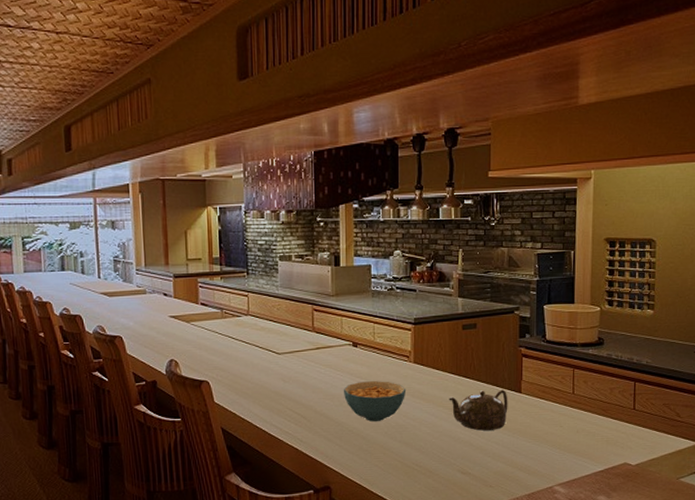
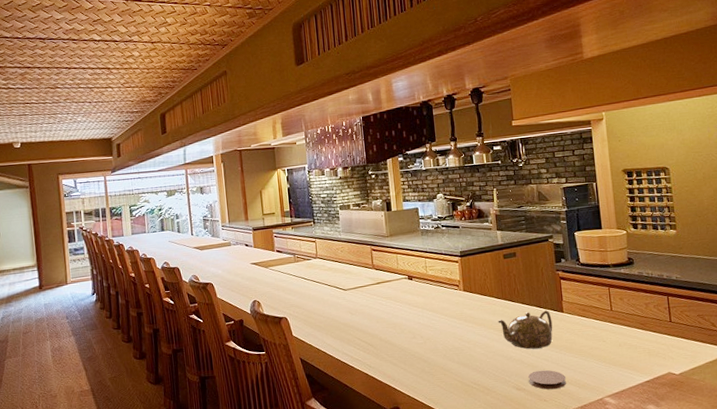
cereal bowl: present [343,381,407,421] -> none [403,308,459,346]
coaster: none [476,454,516,475] -> present [528,369,567,390]

